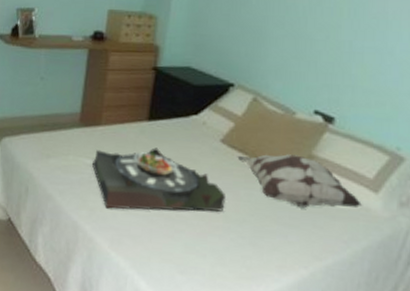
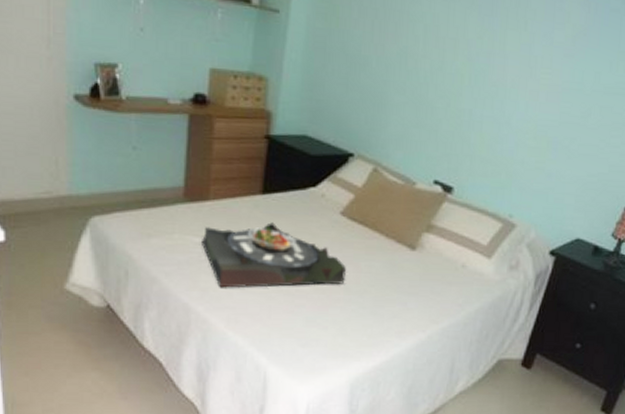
decorative pillow: present [237,154,363,208] -> none [357,225,477,275]

